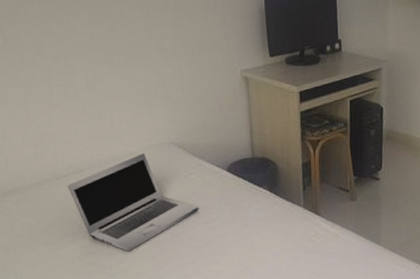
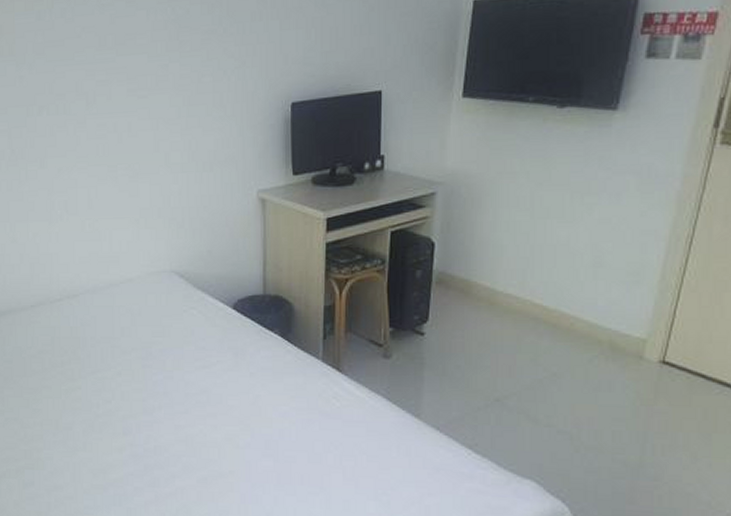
laptop: present [67,153,199,252] -> none [60,281,197,390]

